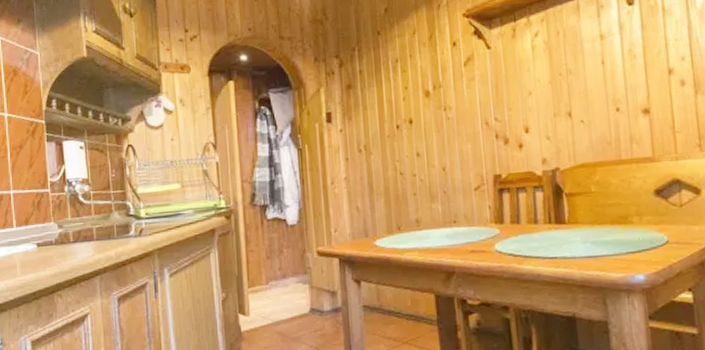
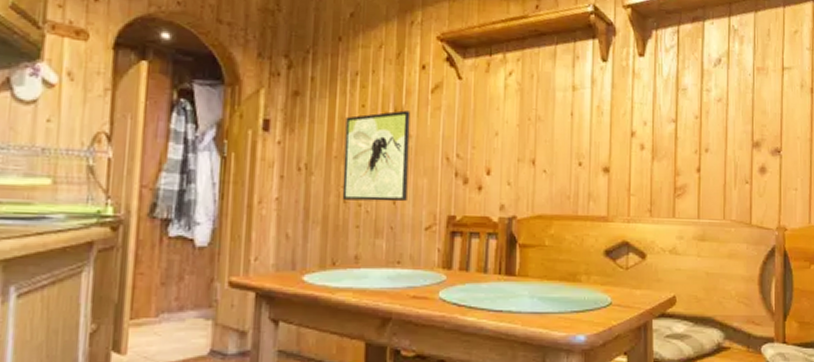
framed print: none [393,85,455,172] -> present [342,110,411,202]

